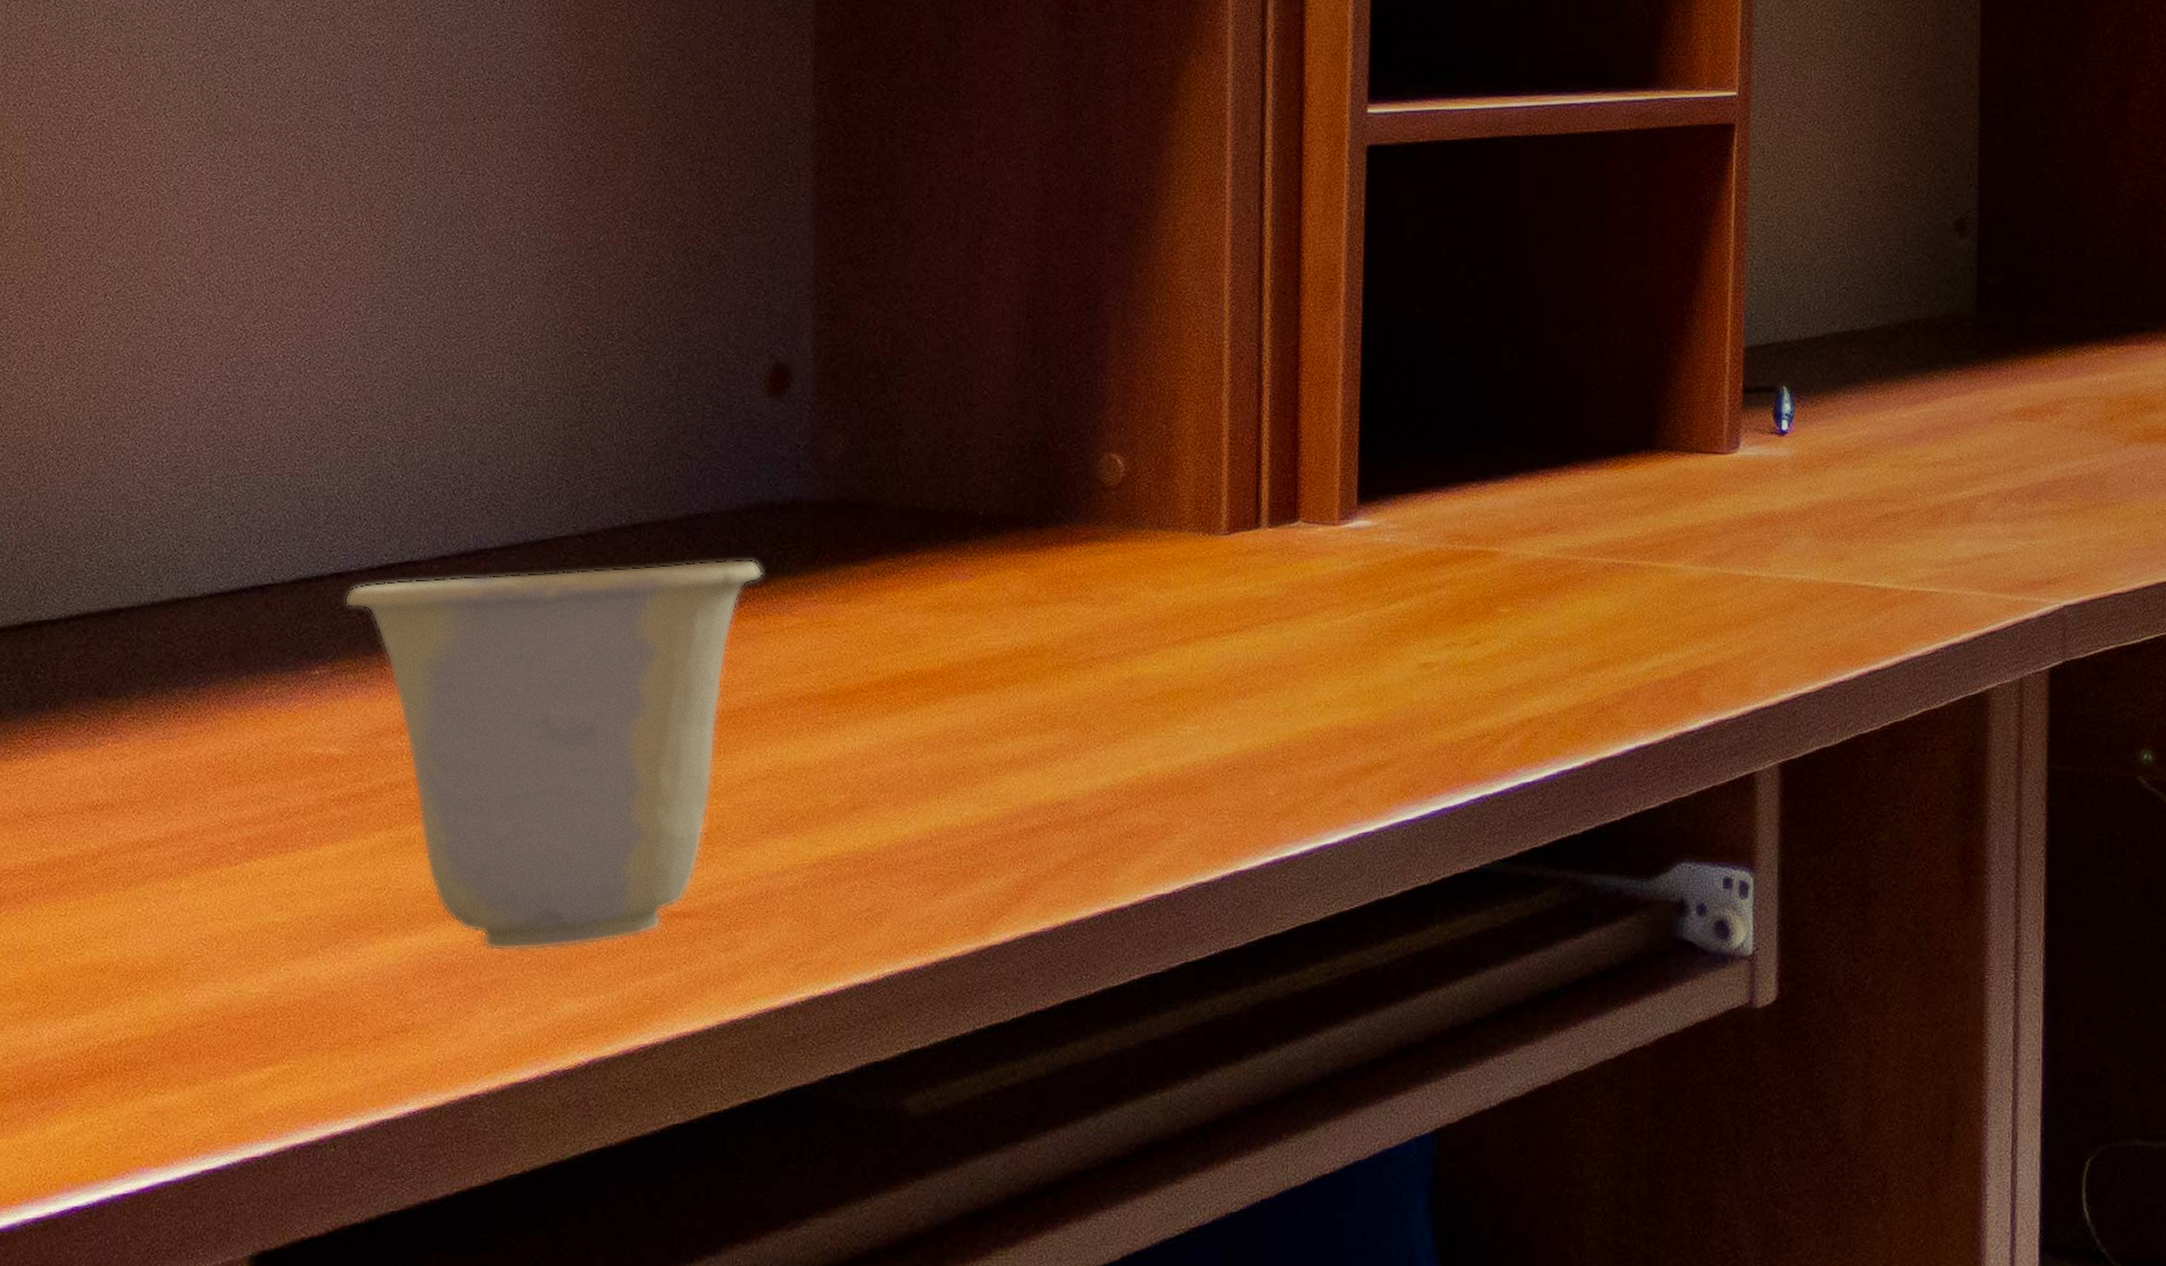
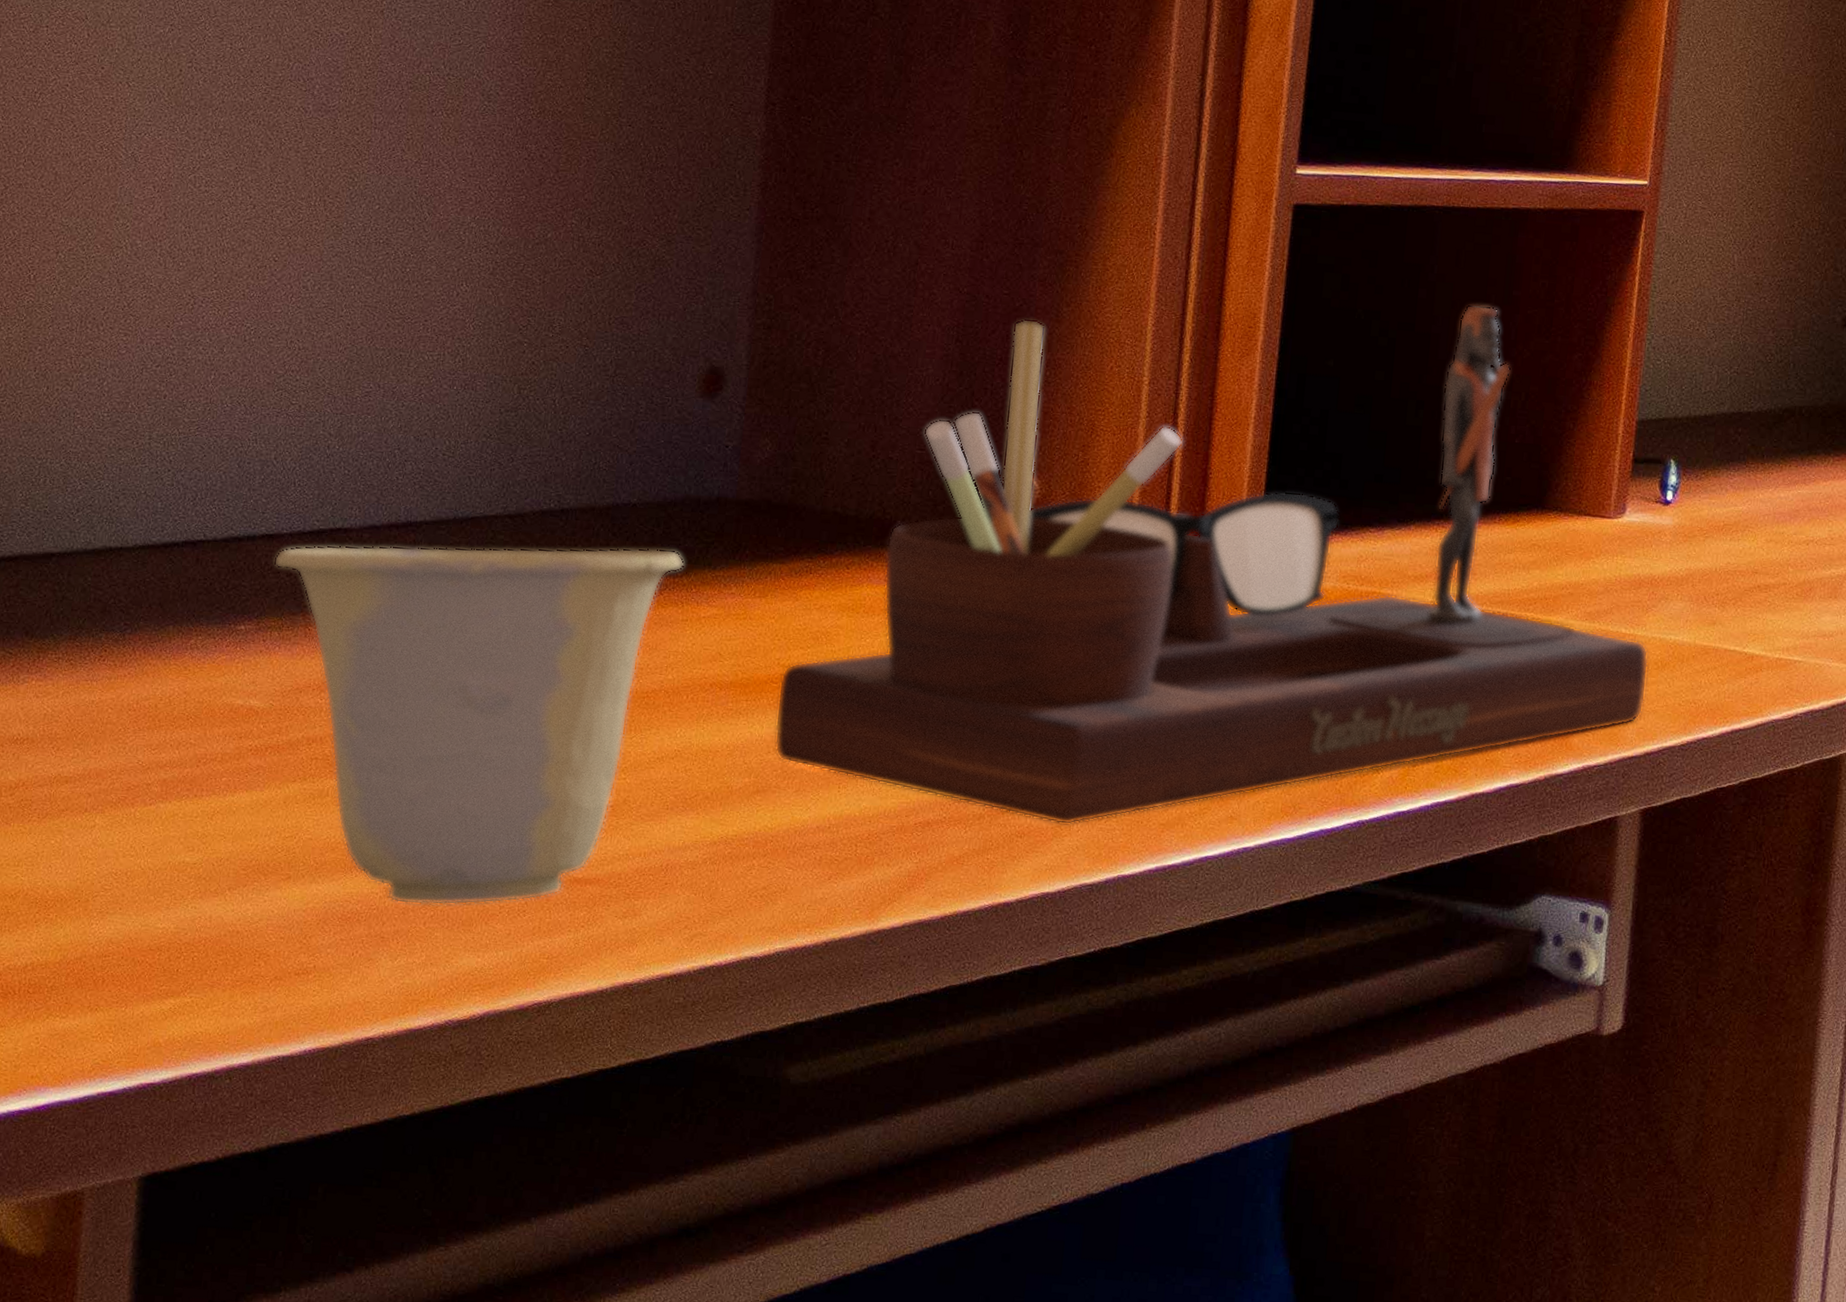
desk organizer: none [868,237,1776,821] -> present [774,304,1649,825]

